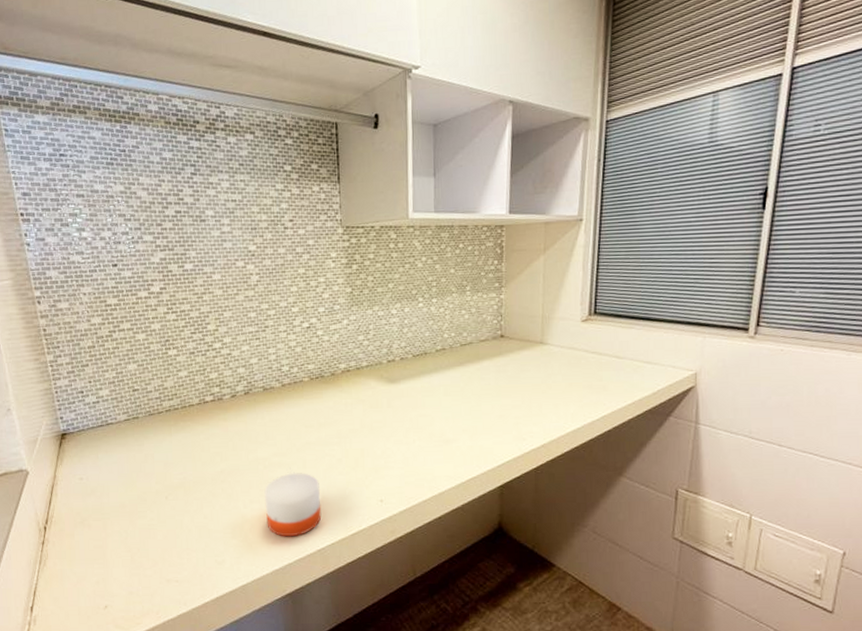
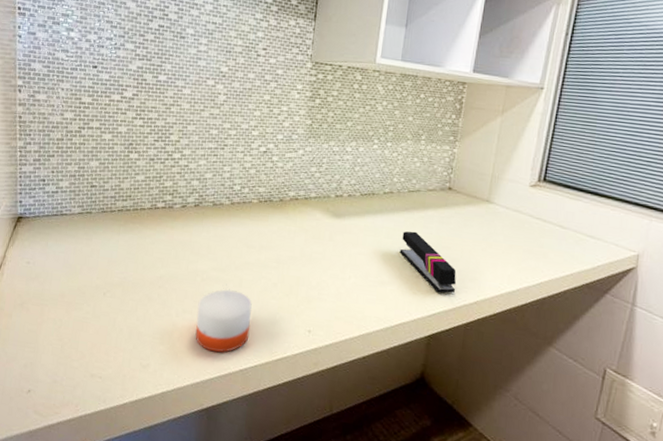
stapler: none [460,385,522,442] -> present [399,231,457,293]

